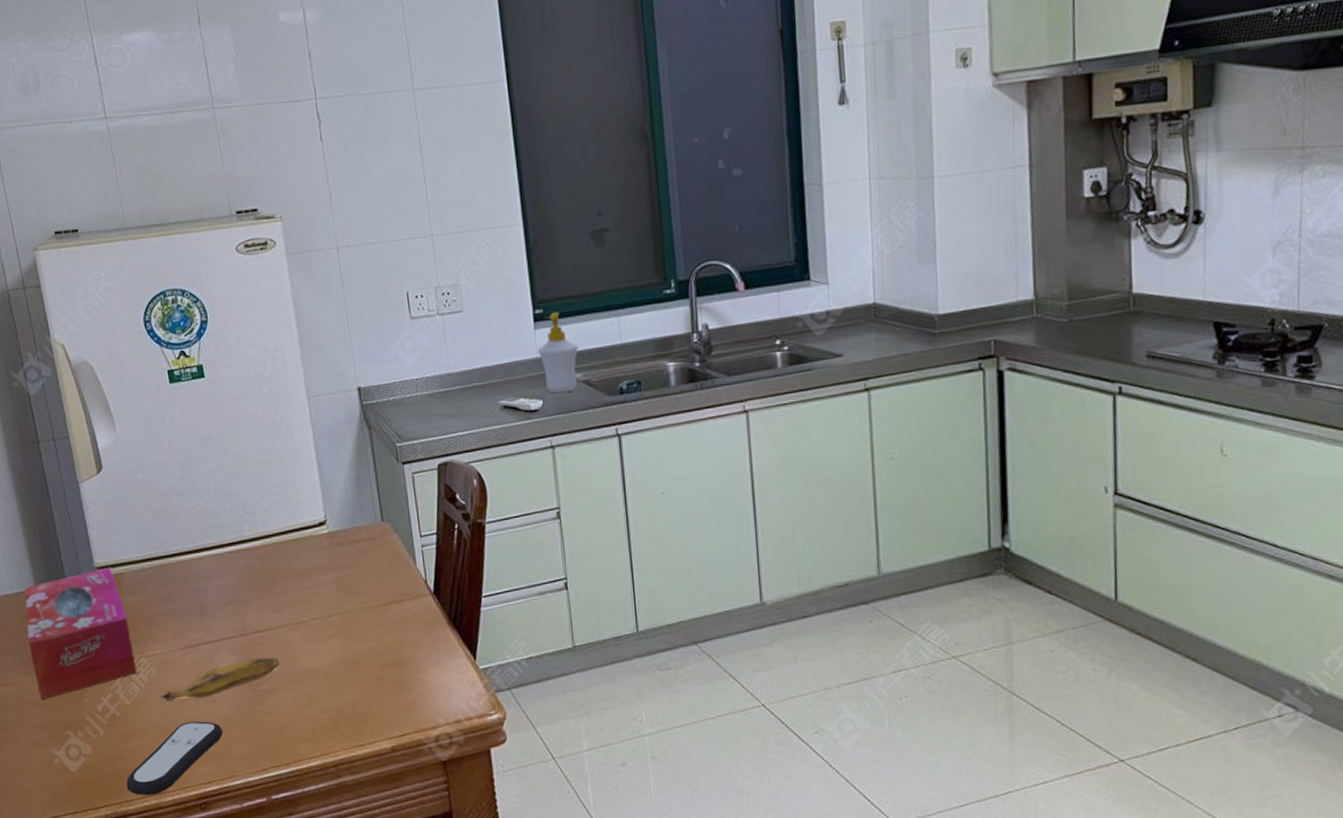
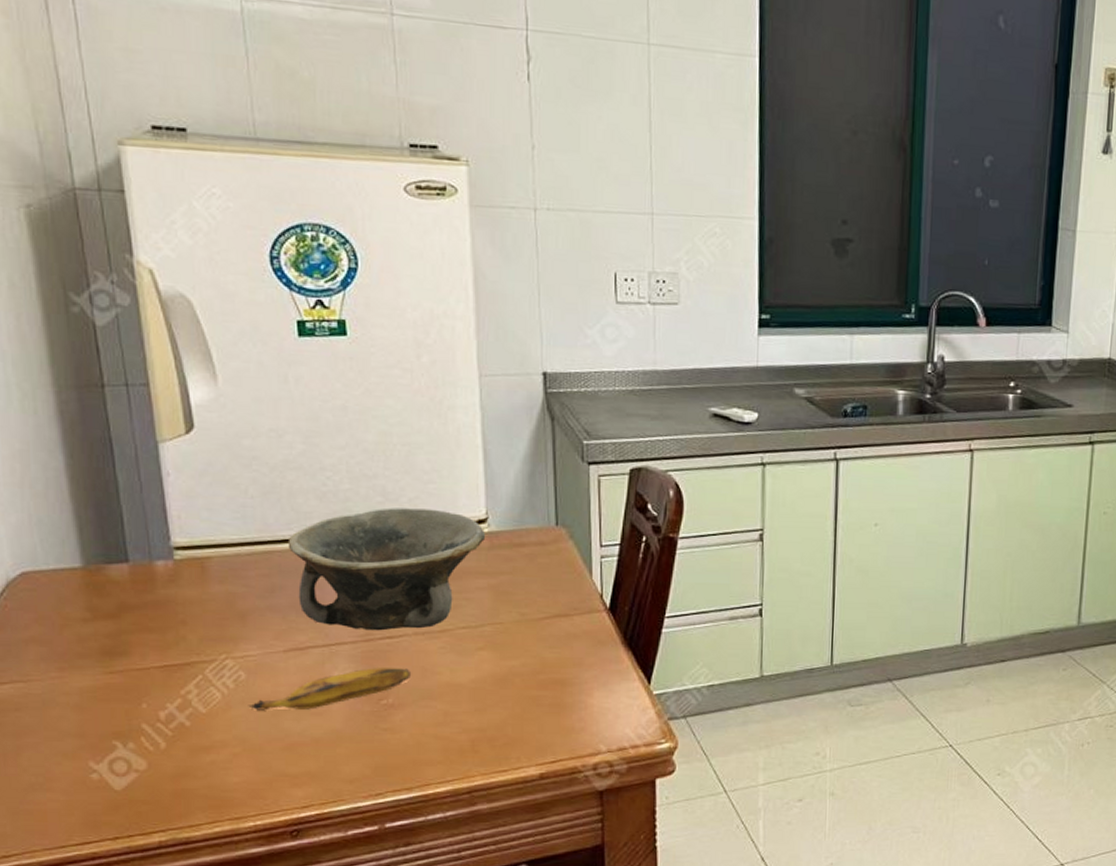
tissue box: present [24,567,137,700] -> none [65,548,219,702]
remote control: present [126,721,223,796] -> none [191,736,330,821]
bowl: none [176,517,327,627] -> present [287,508,486,631]
soap bottle: present [537,312,578,394] -> none [758,320,804,408]

